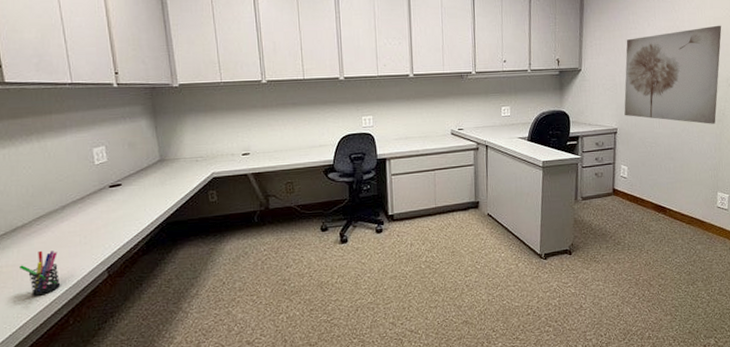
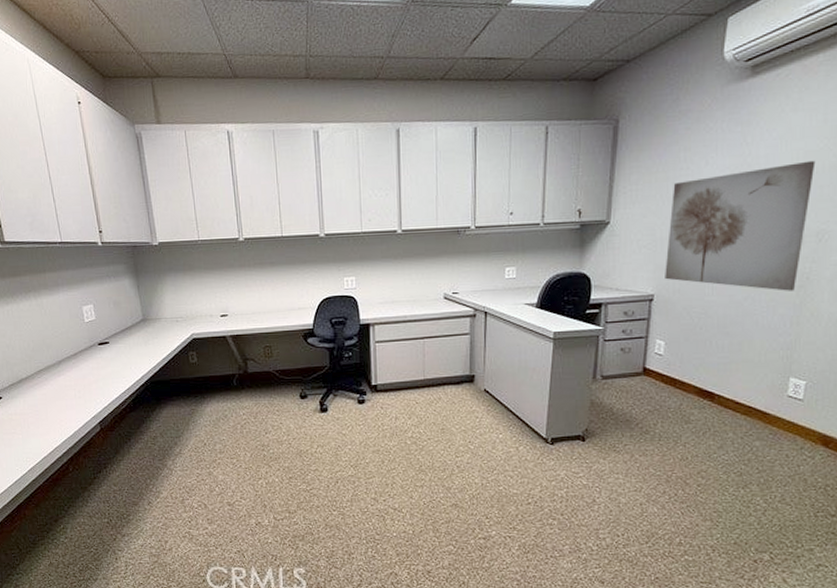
pen holder: present [19,250,61,296] -> none [26,401,61,443]

